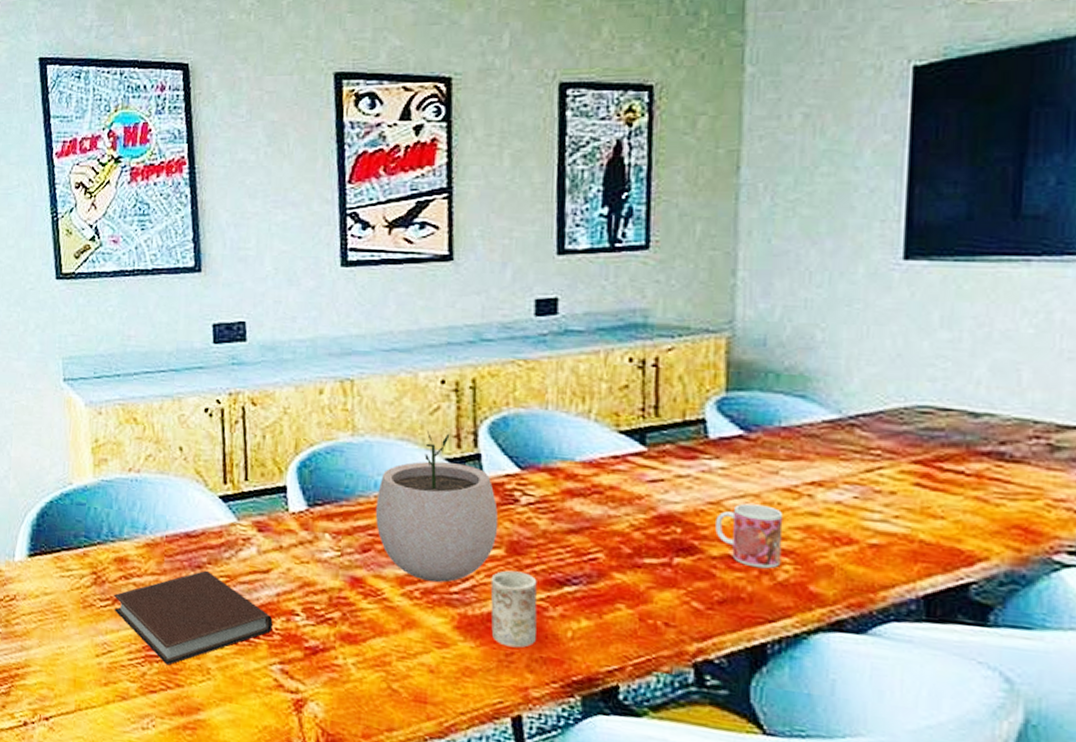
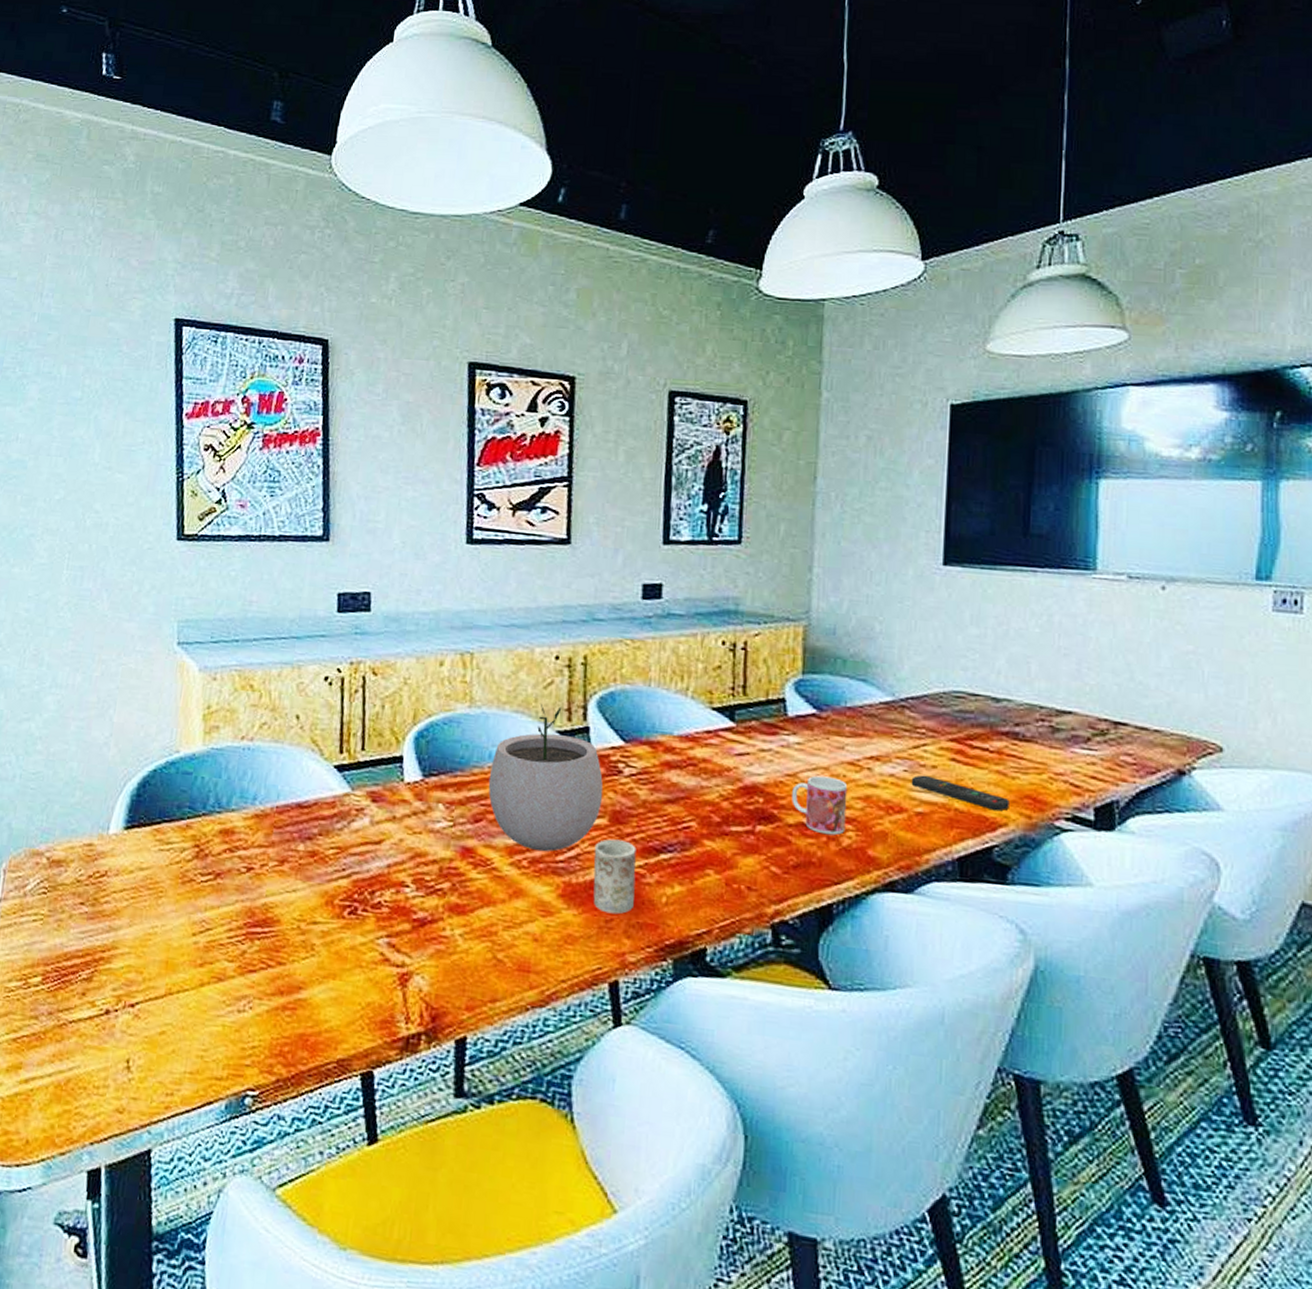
notebook: present [113,570,273,666] -> none [215,841,382,943]
remote control: none [863,502,992,543] -> present [911,775,1009,811]

